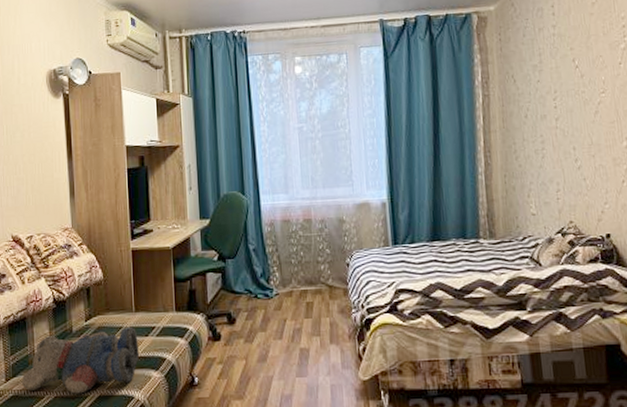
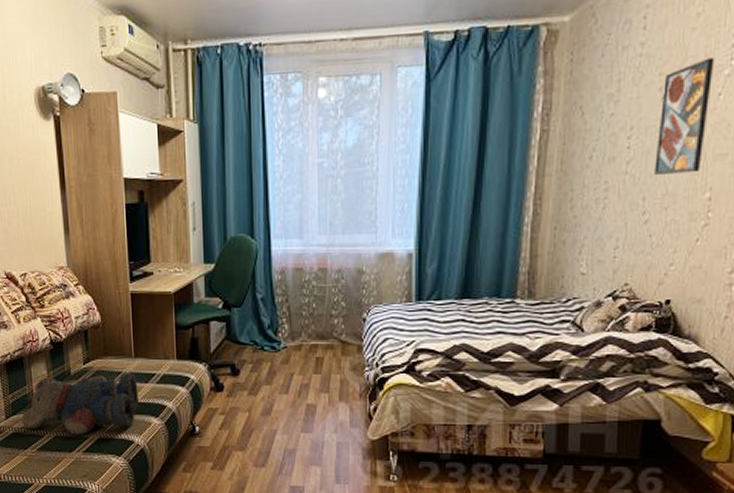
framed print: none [575,35,616,128] -> present [654,57,715,175]

